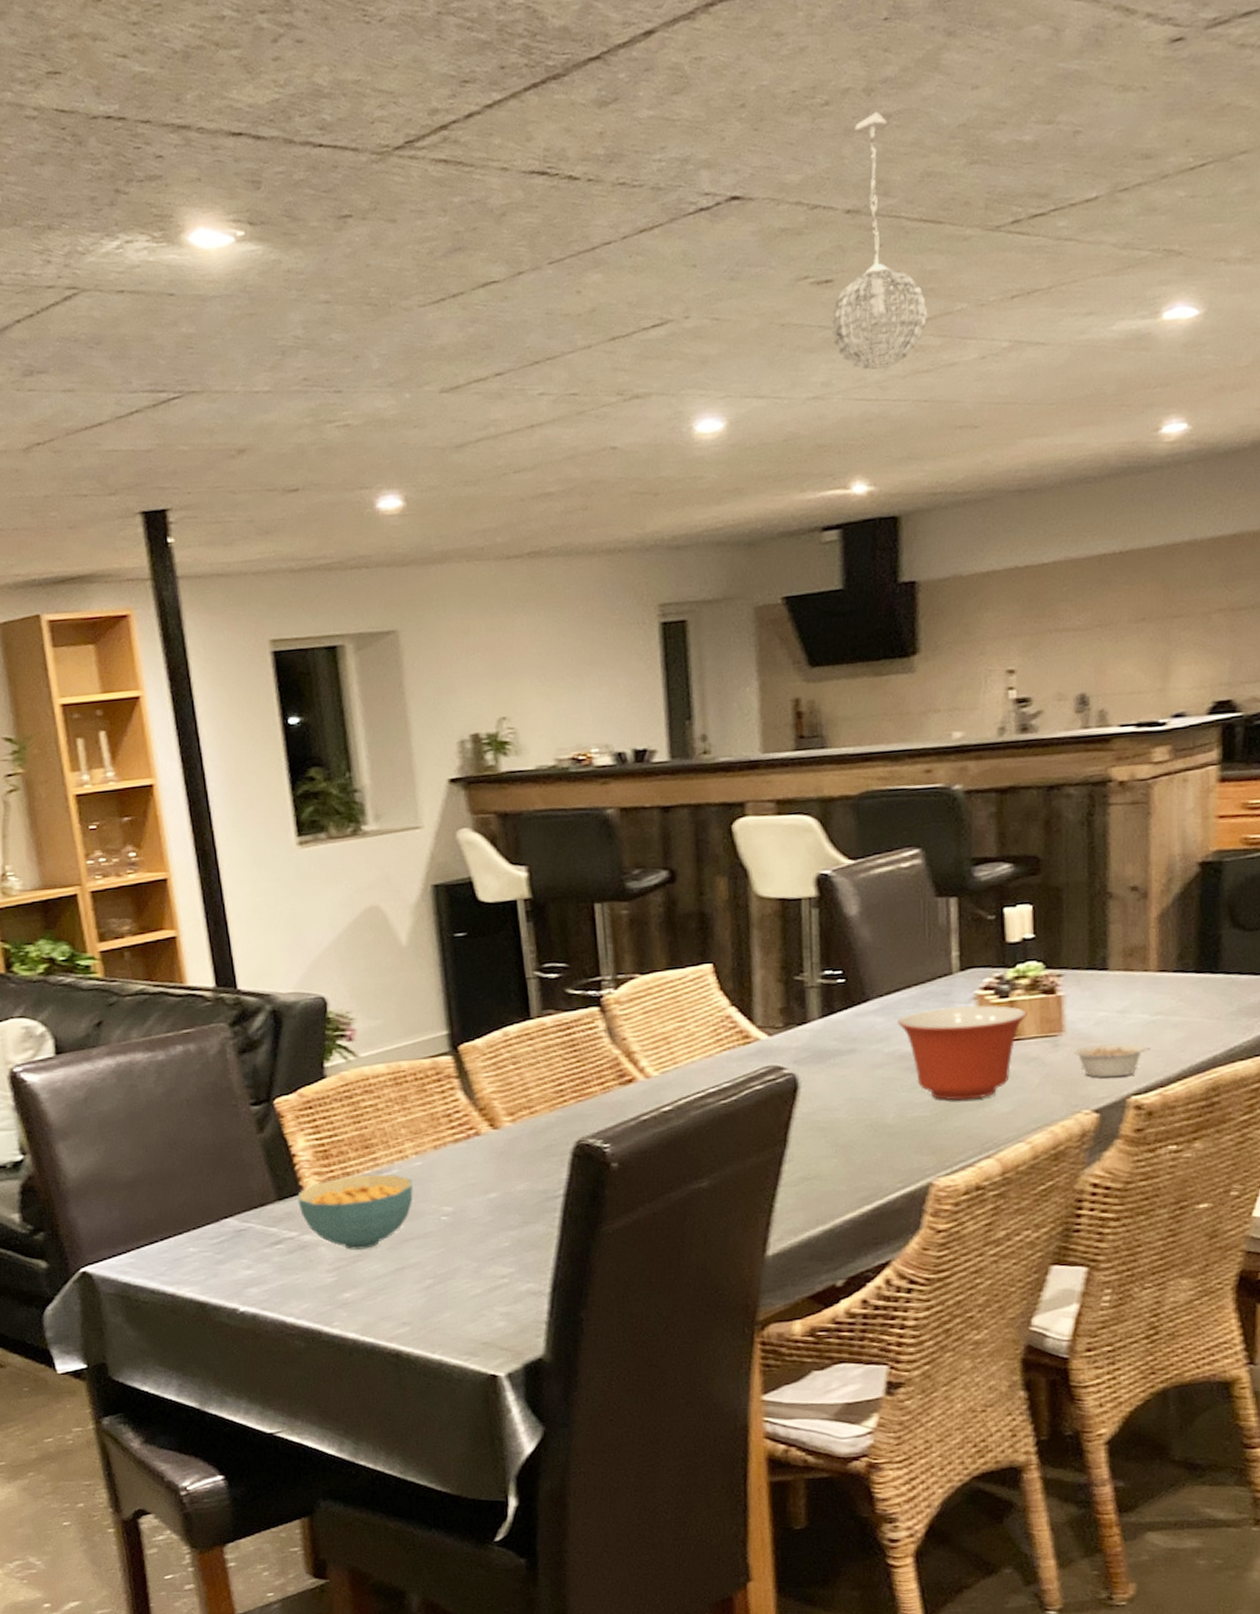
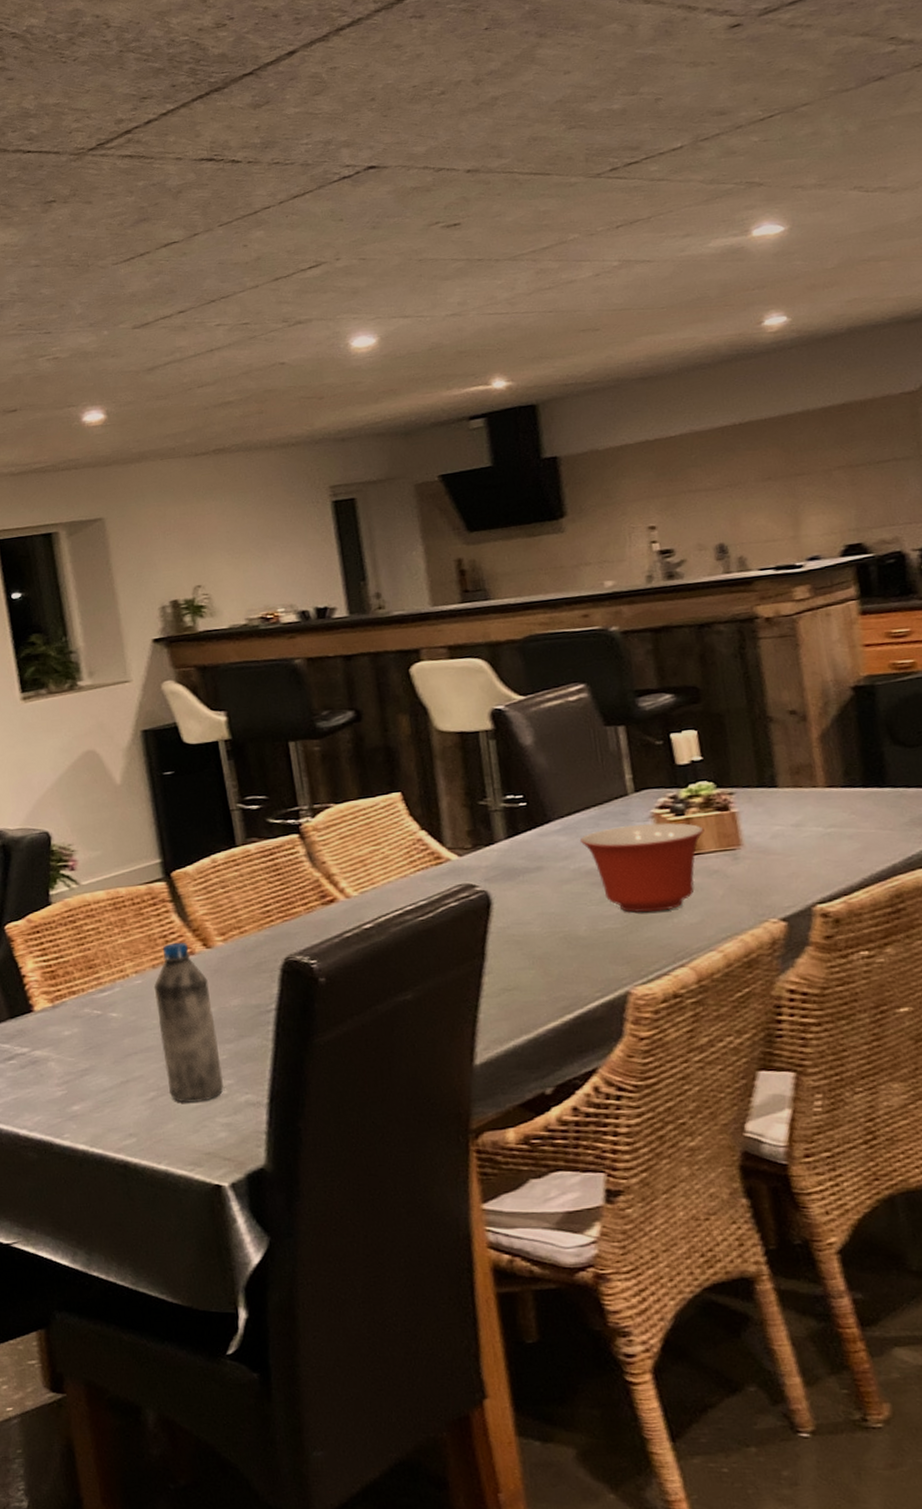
cereal bowl: present [297,1174,413,1250] -> none [28,992,135,1064]
water bottle: none [434,1121,506,1291] -> present [153,942,225,1103]
pendant light: present [832,111,927,370] -> none [462,96,545,291]
legume: present [1073,1043,1151,1078] -> none [754,855,830,888]

